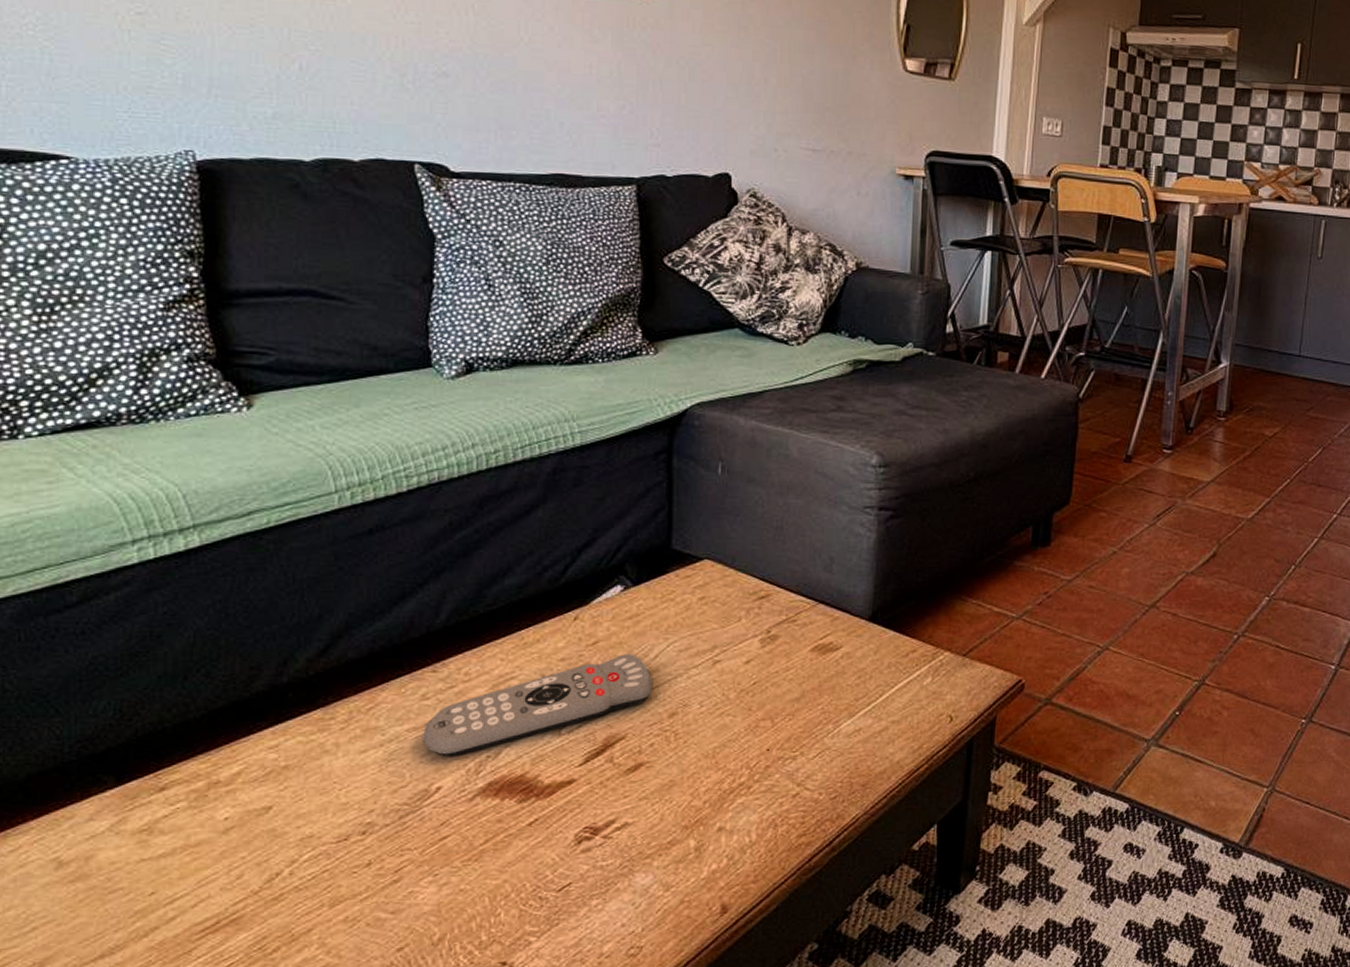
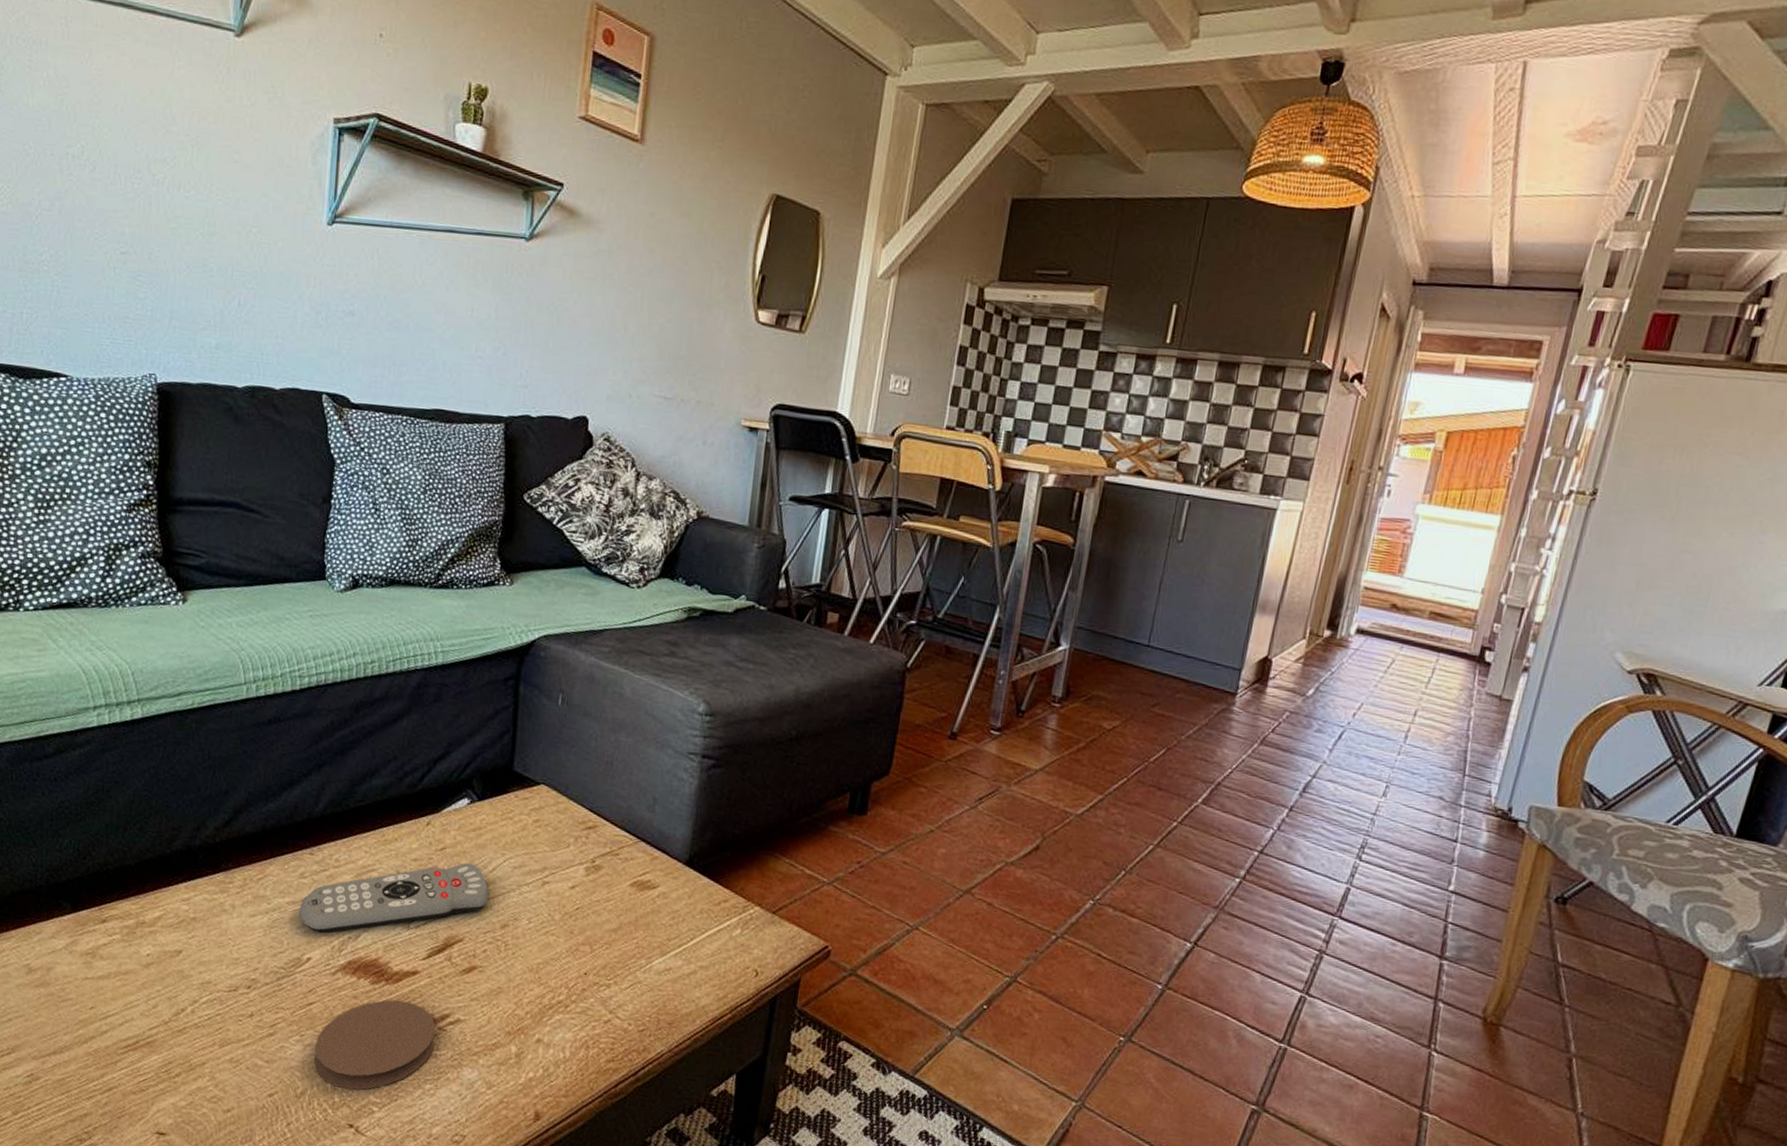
coaster: none [451,814,600,924] -> present [313,1000,436,1090]

